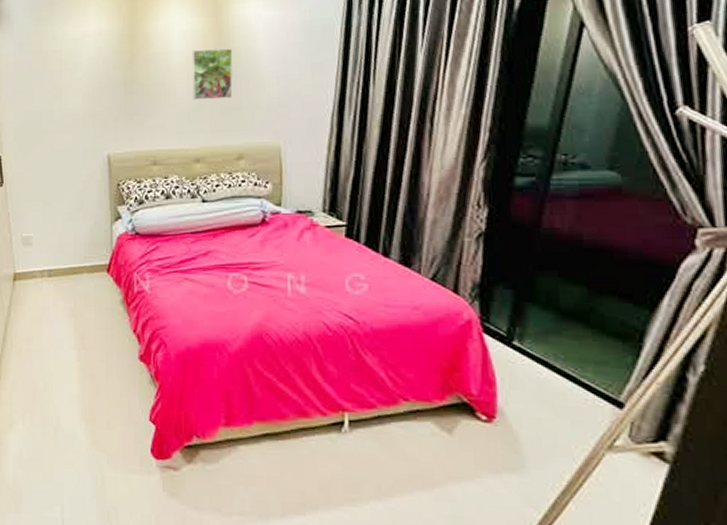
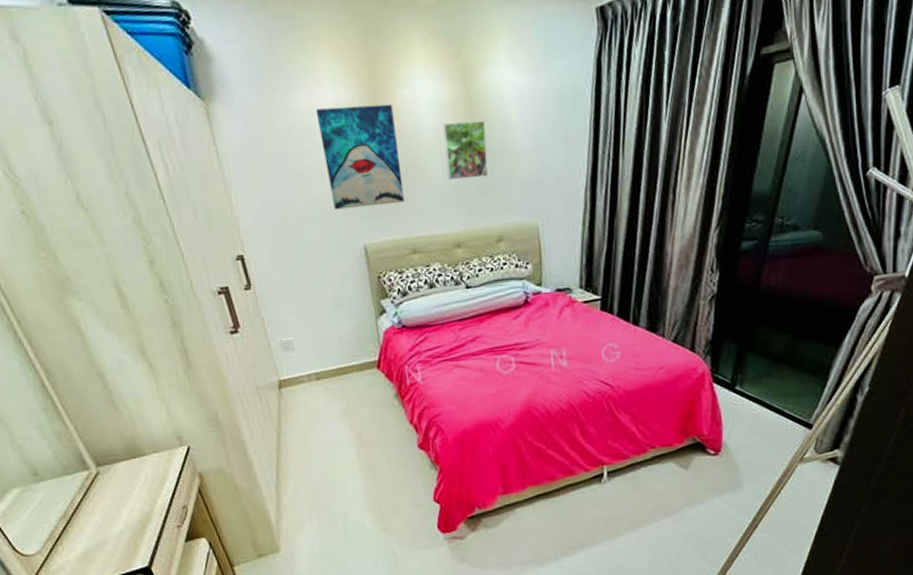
wall art: none [80,33,150,122] -> present [315,103,405,210]

